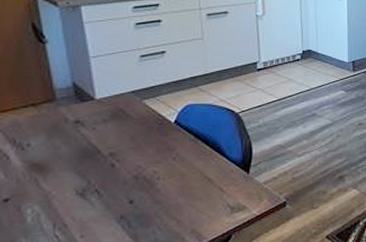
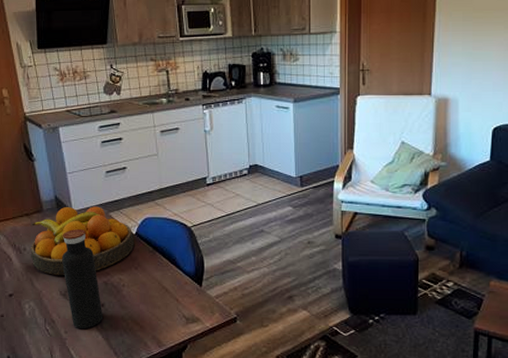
fruit bowl: none [36,93,173,173] -> present [30,206,135,275]
water bottle: none [80,119,132,231] -> present [62,229,103,329]

